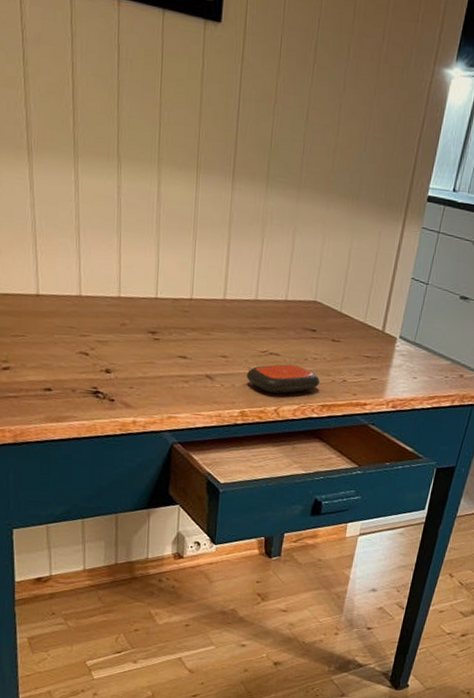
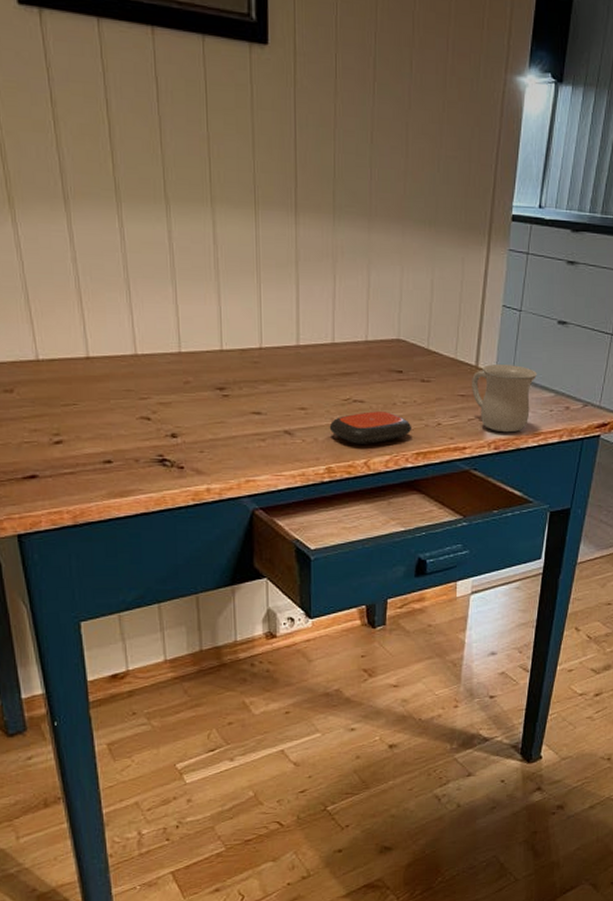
mug: none [376,330,437,394] -> present [471,364,537,433]

